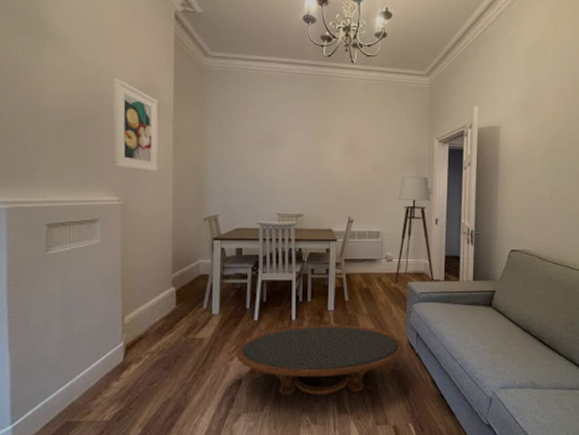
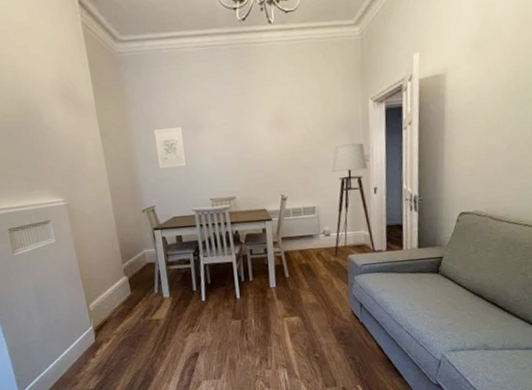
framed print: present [113,78,159,172] -> none [35,80,92,171]
wall art: none [229,140,259,179] -> present [153,127,187,169]
coffee table: present [235,324,404,396] -> none [189,299,348,365]

